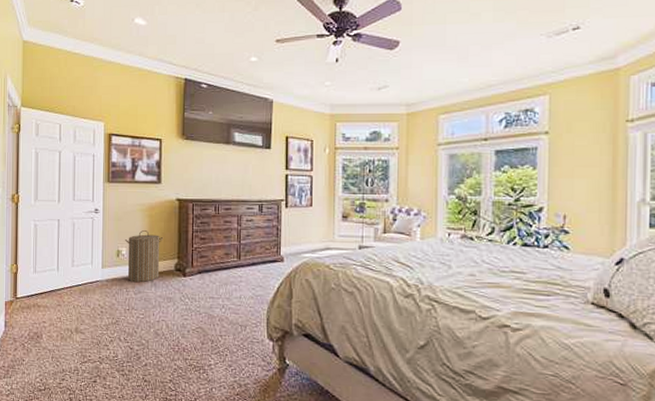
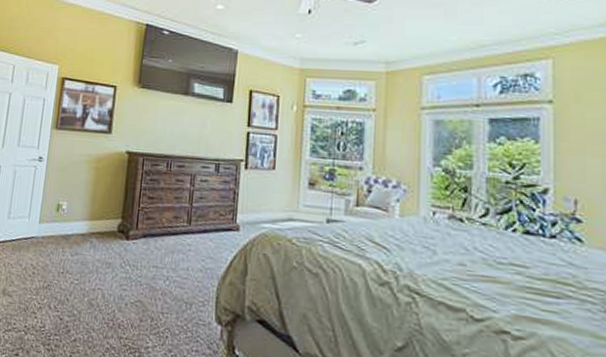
laundry hamper: present [124,230,164,283] -> none [66,184,109,243]

